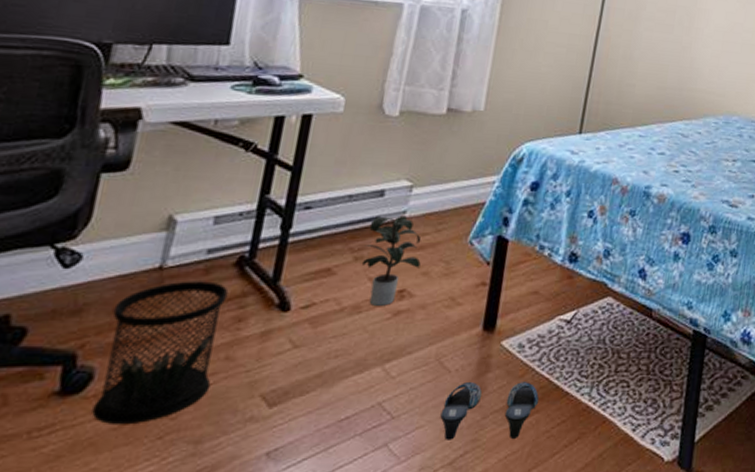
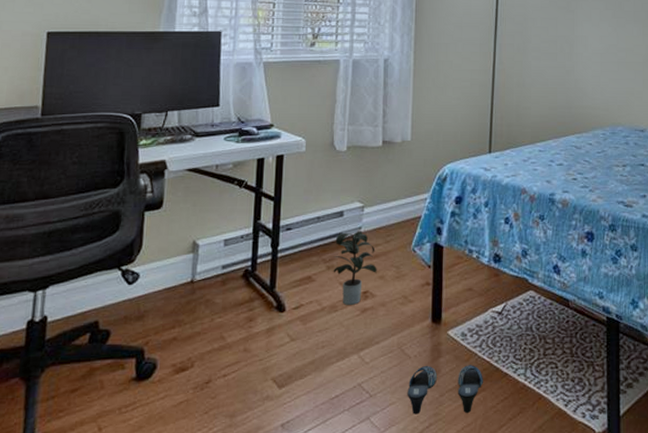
pencil holder: present [92,281,229,425] -> none [159,290,240,403]

